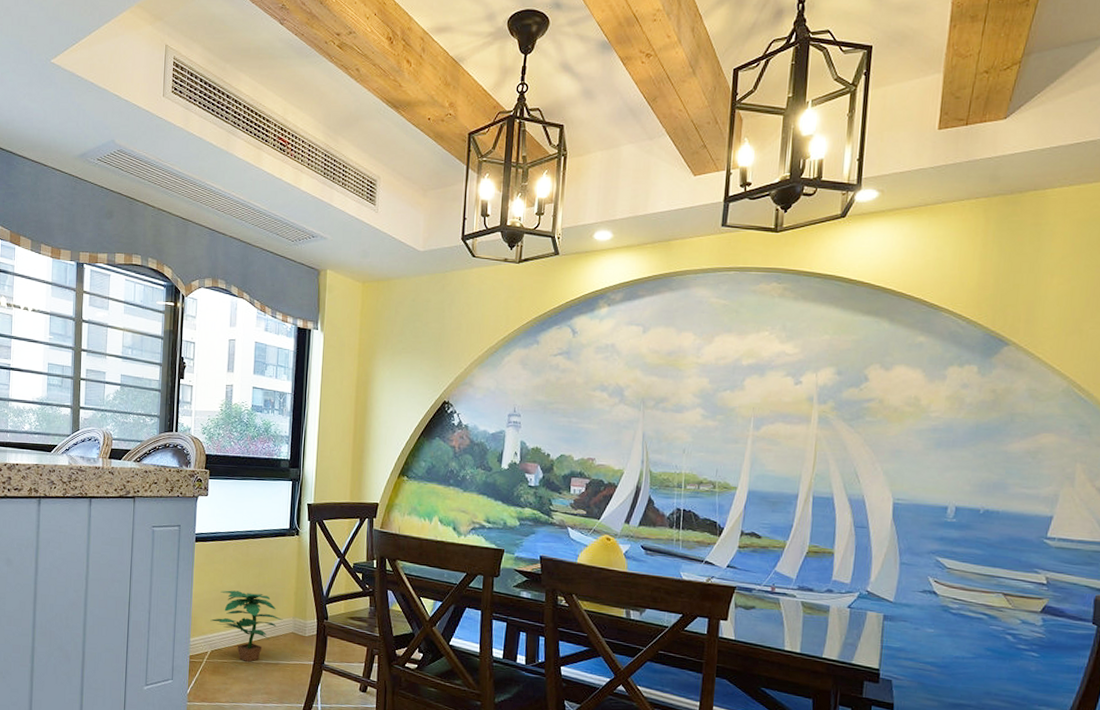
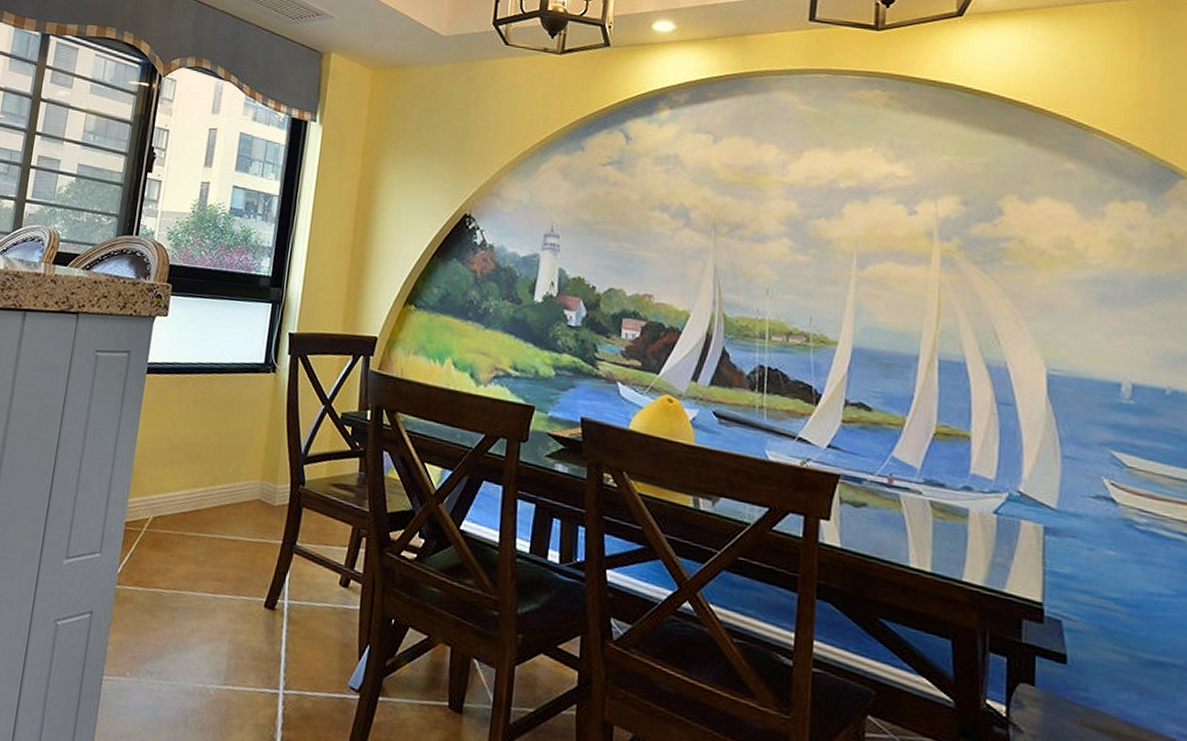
potted plant: present [210,590,283,662] -> none [155,438,248,536]

